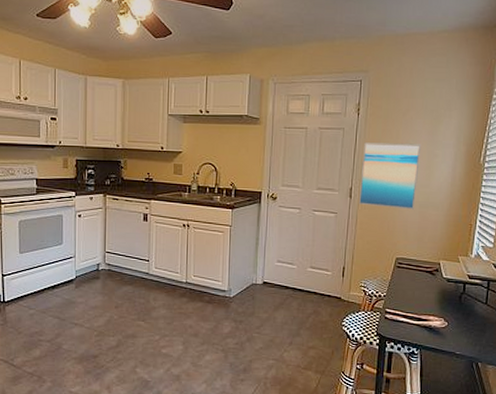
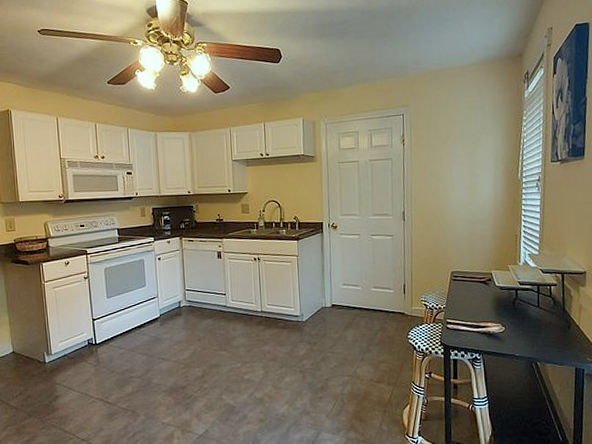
wall art: present [358,142,422,210] -> none [411,166,464,227]

